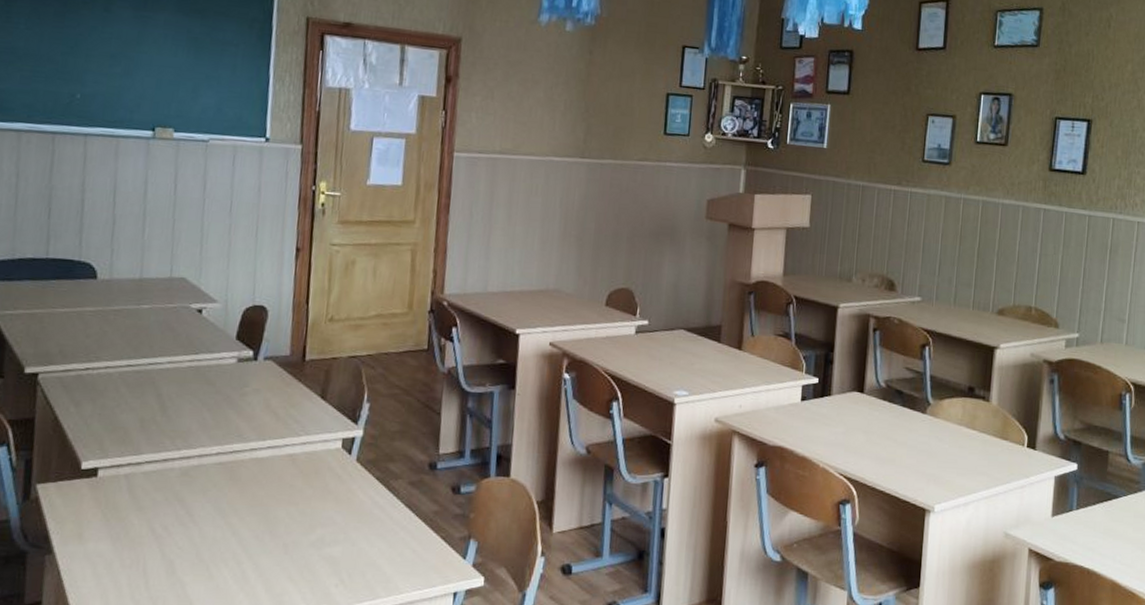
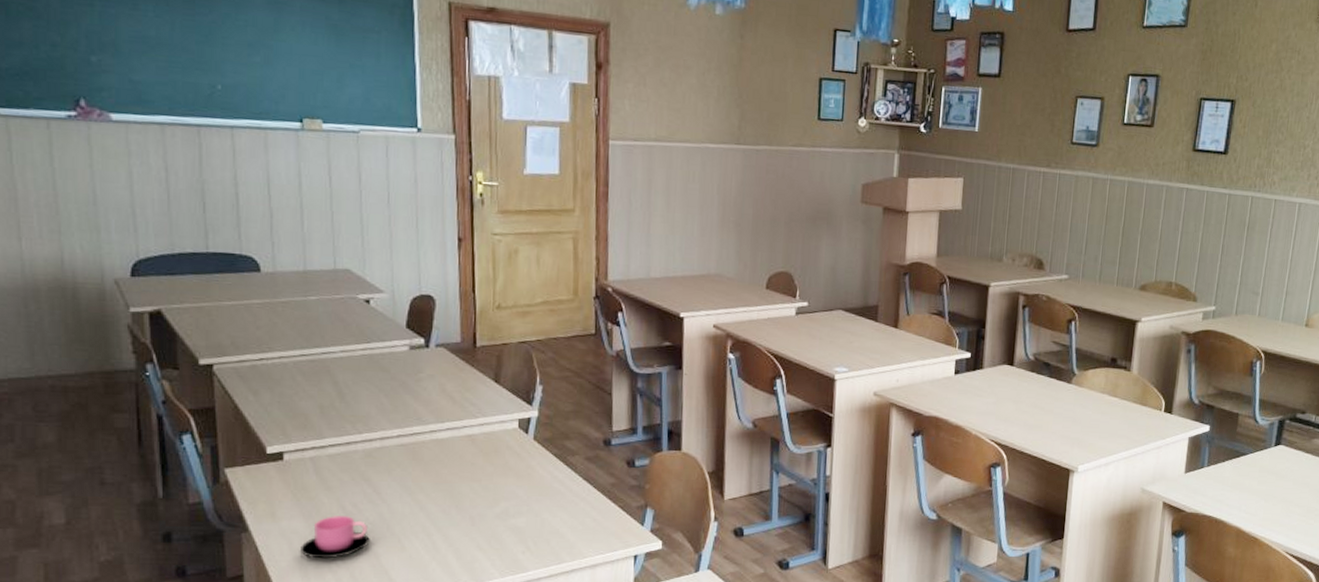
cup: none [102,539,177,587] -> present [299,516,370,559]

